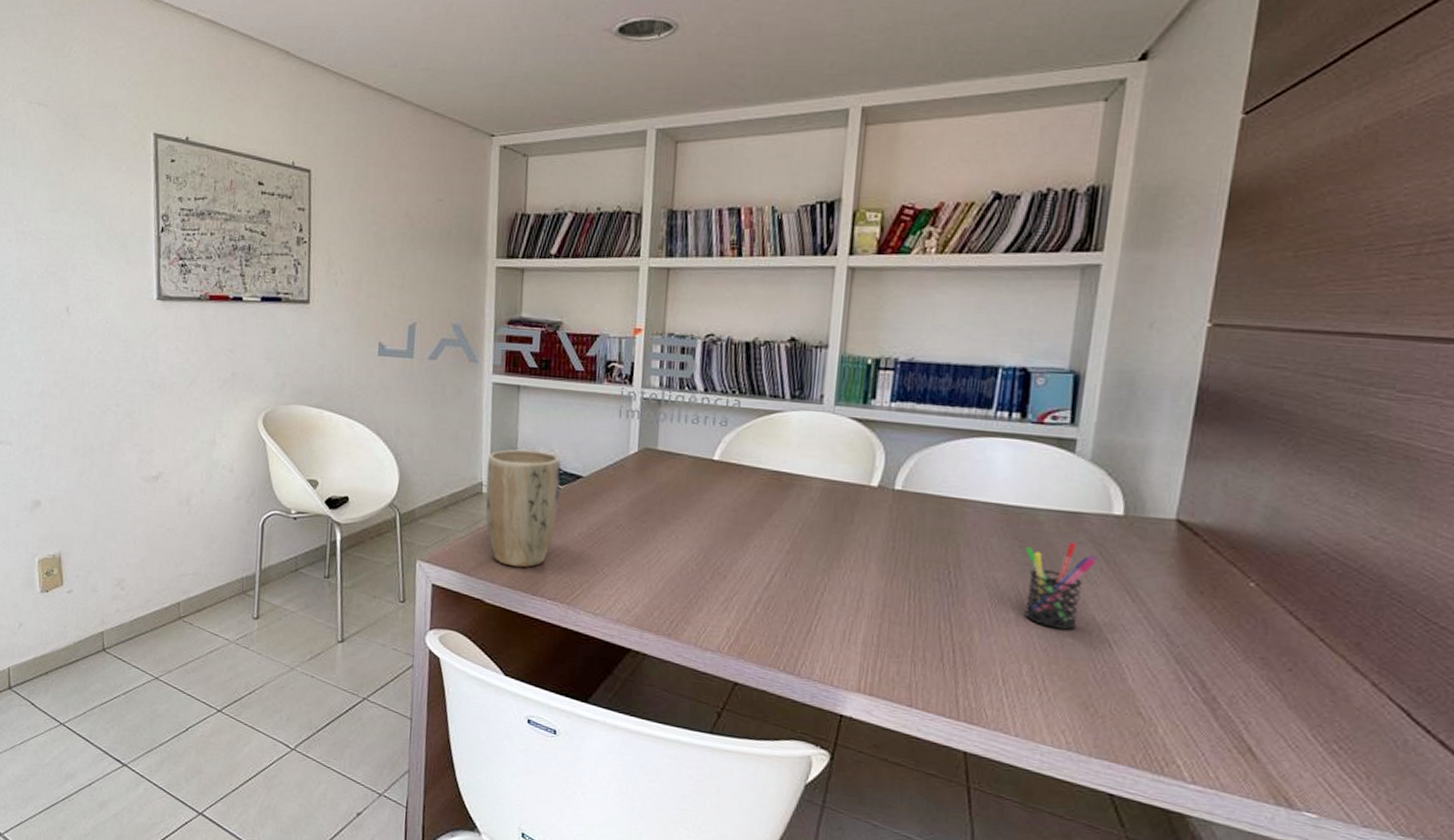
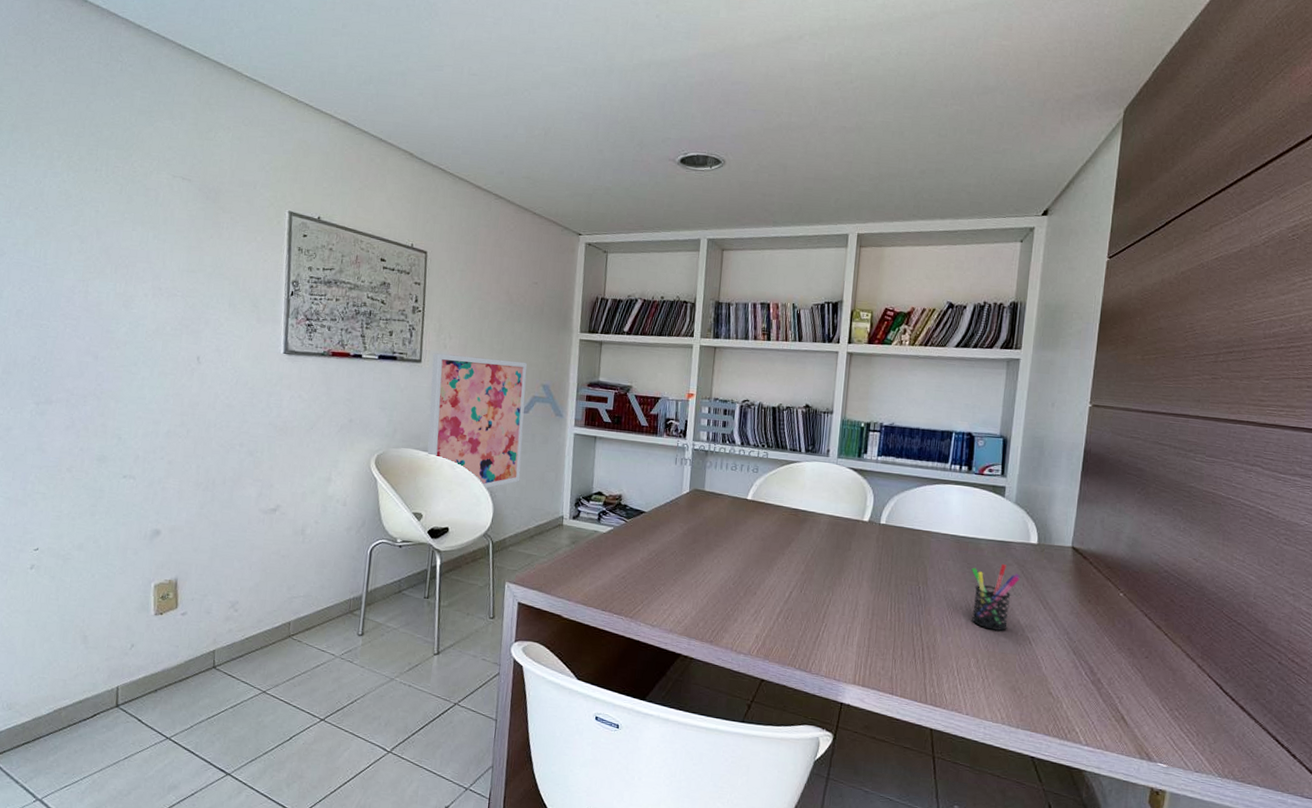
wall art: none [320,291,434,451] -> present [427,353,528,489]
plant pot: present [485,449,561,568] -> none [565,488,628,588]

